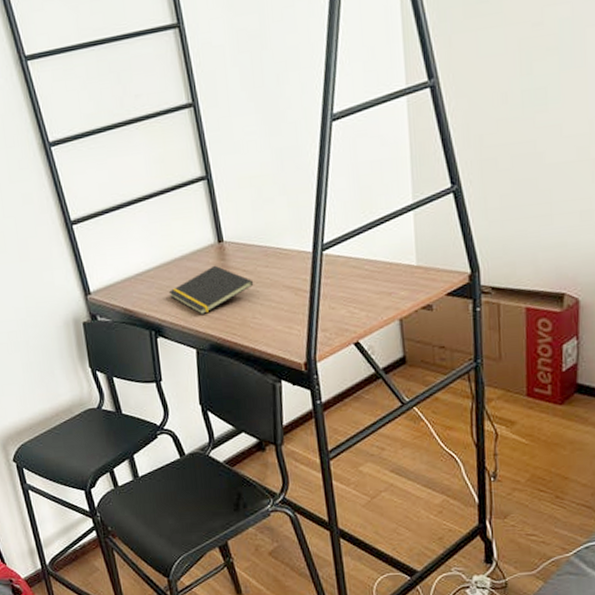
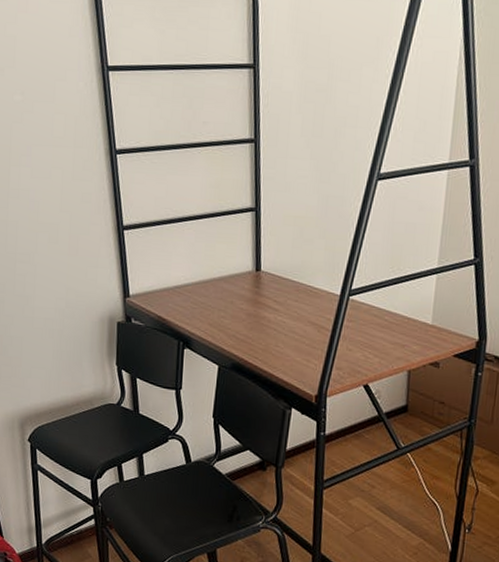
notepad: present [168,265,254,316] -> none [202,291,282,335]

